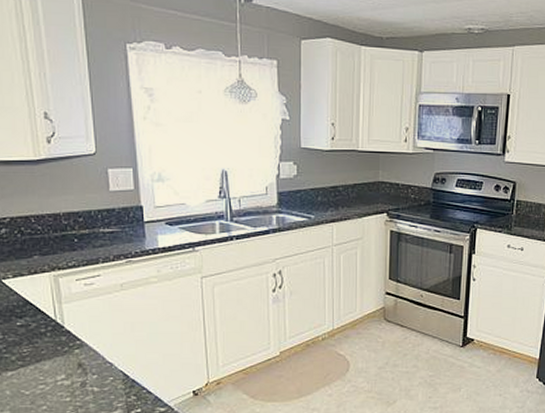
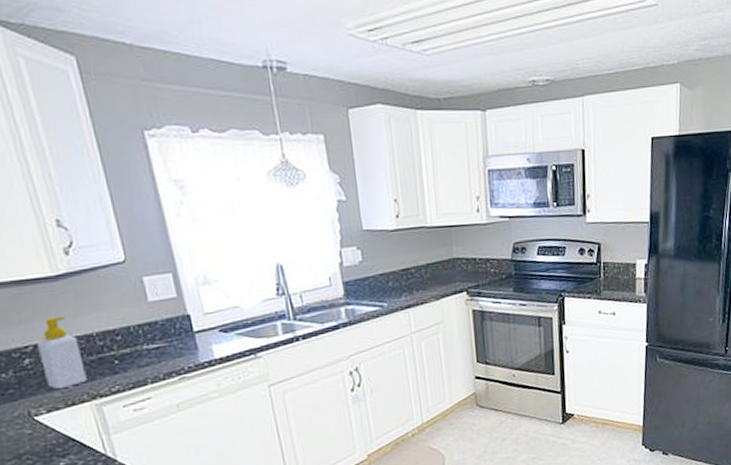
soap bottle: none [14,195,50,259] -> present [37,316,87,390]

